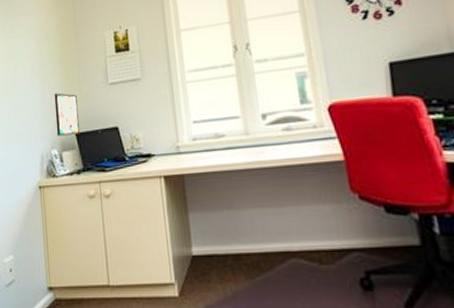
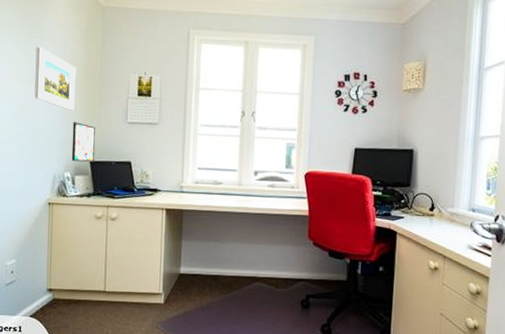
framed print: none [12,23,54,83] -> present [34,46,76,111]

